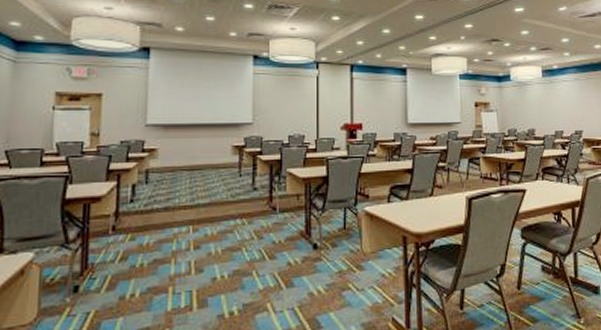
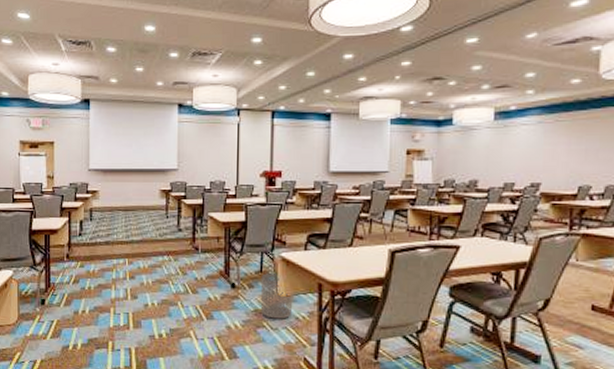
waste bin: none [344,229,379,279] -> present [260,273,293,319]

